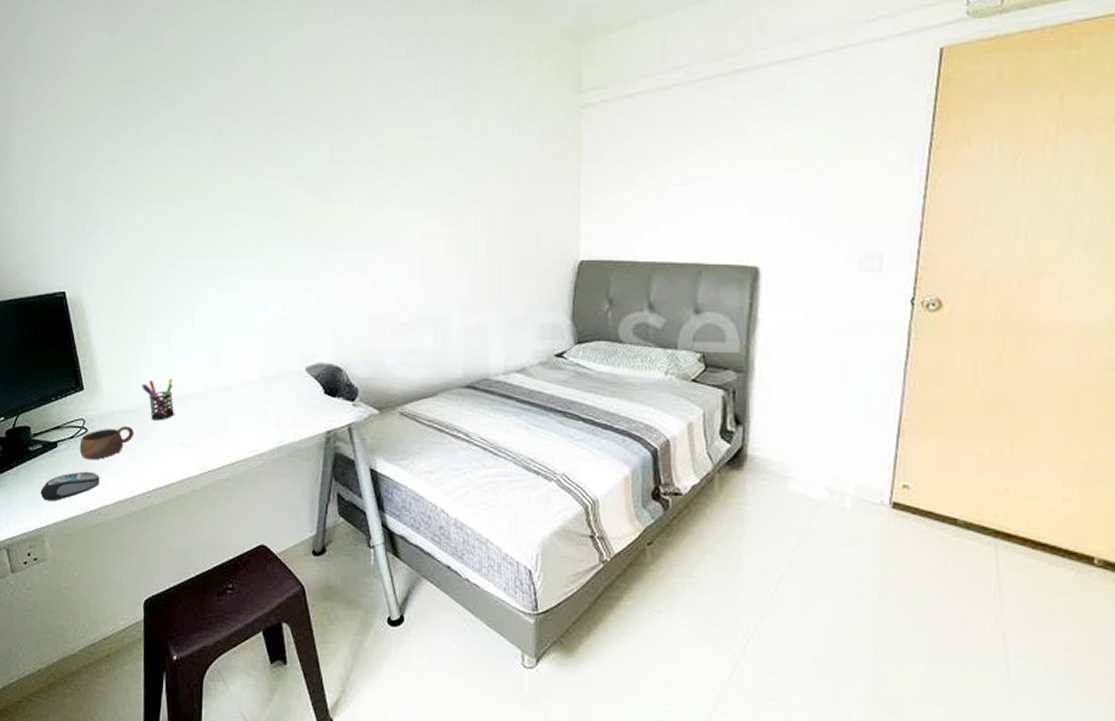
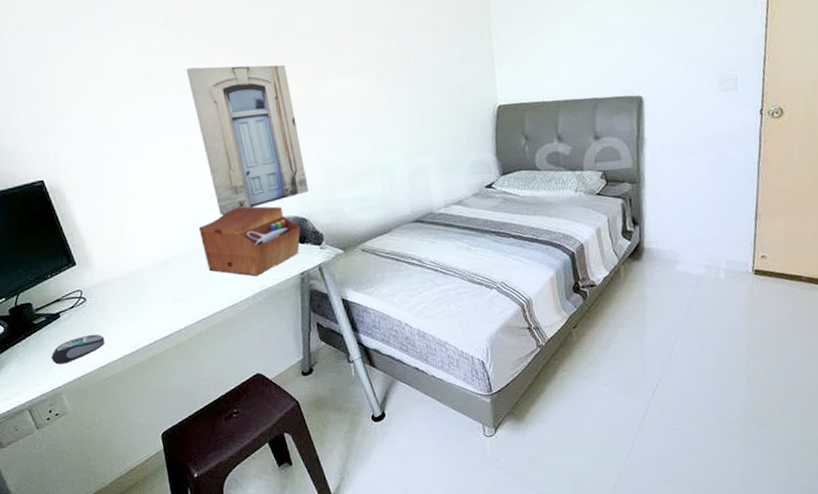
cup: present [79,425,135,460] -> none [80,290,130,325]
pen holder: present [142,378,174,421] -> none [129,245,163,283]
sewing box: none [220,344,333,429] -> present [198,206,301,277]
wall art: none [232,184,348,353] -> present [186,64,309,215]

